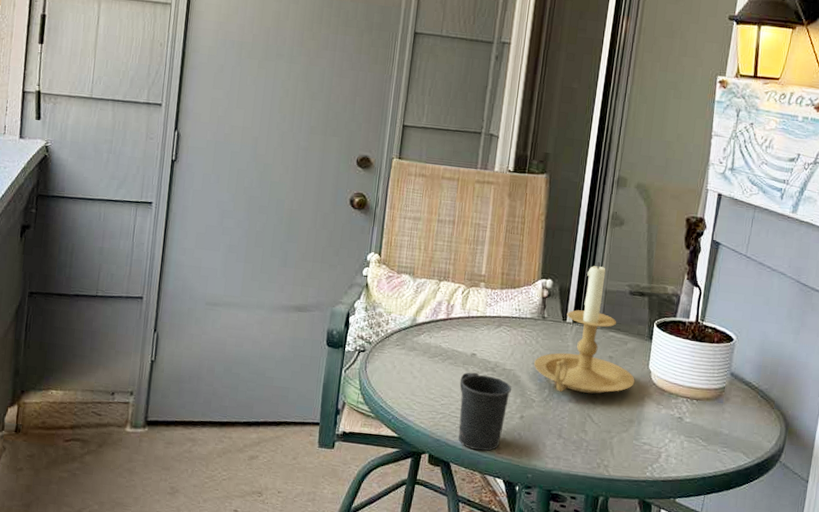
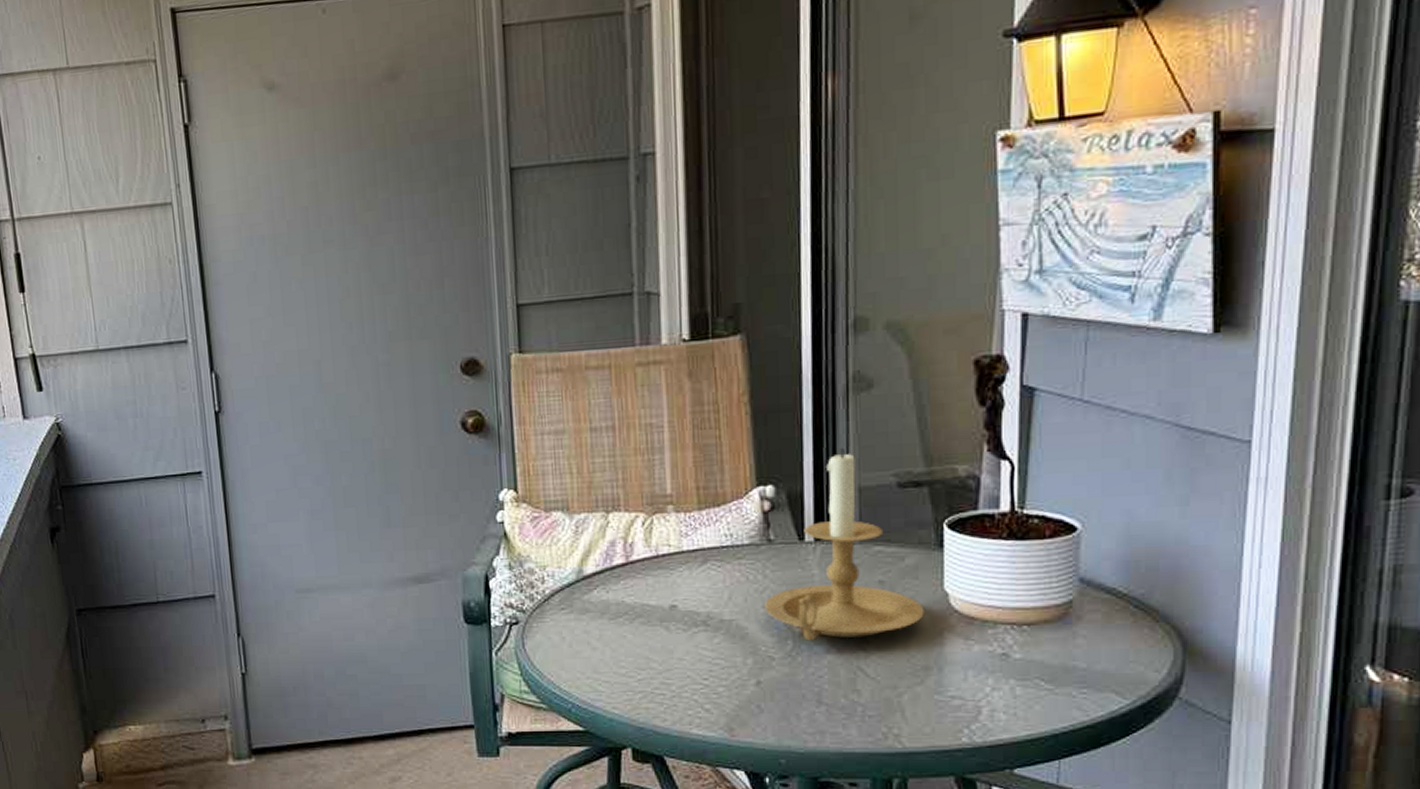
mug: present [458,372,512,451] -> none [659,631,738,736]

